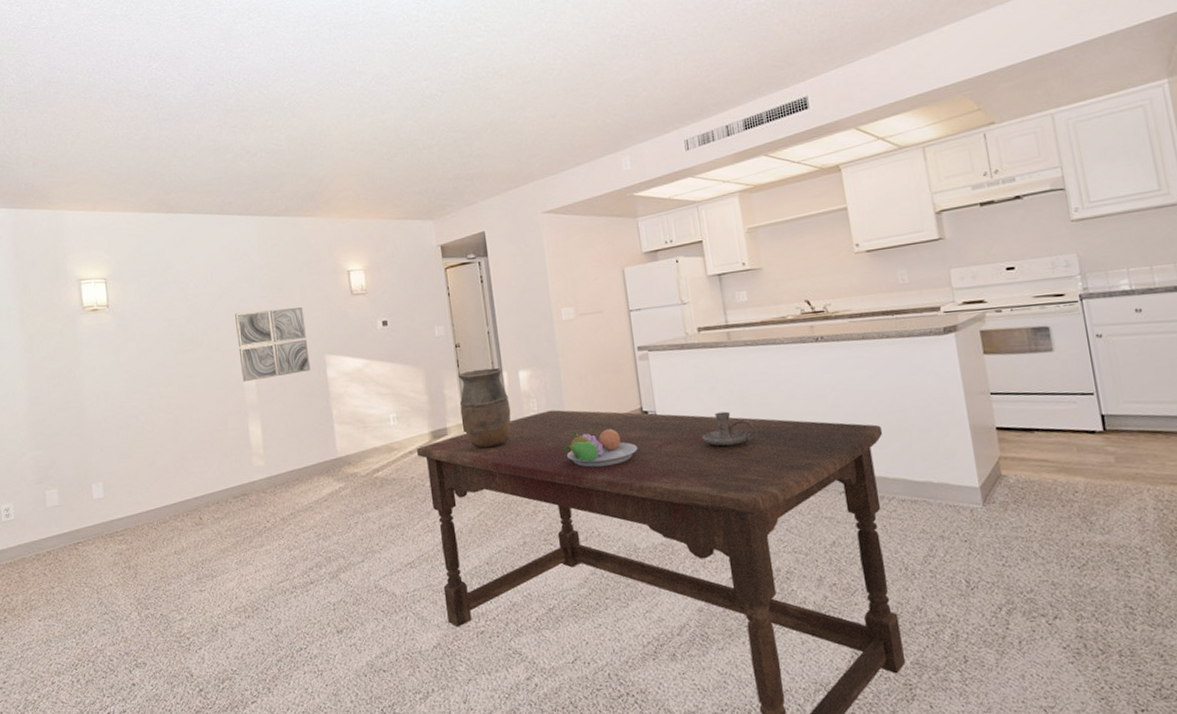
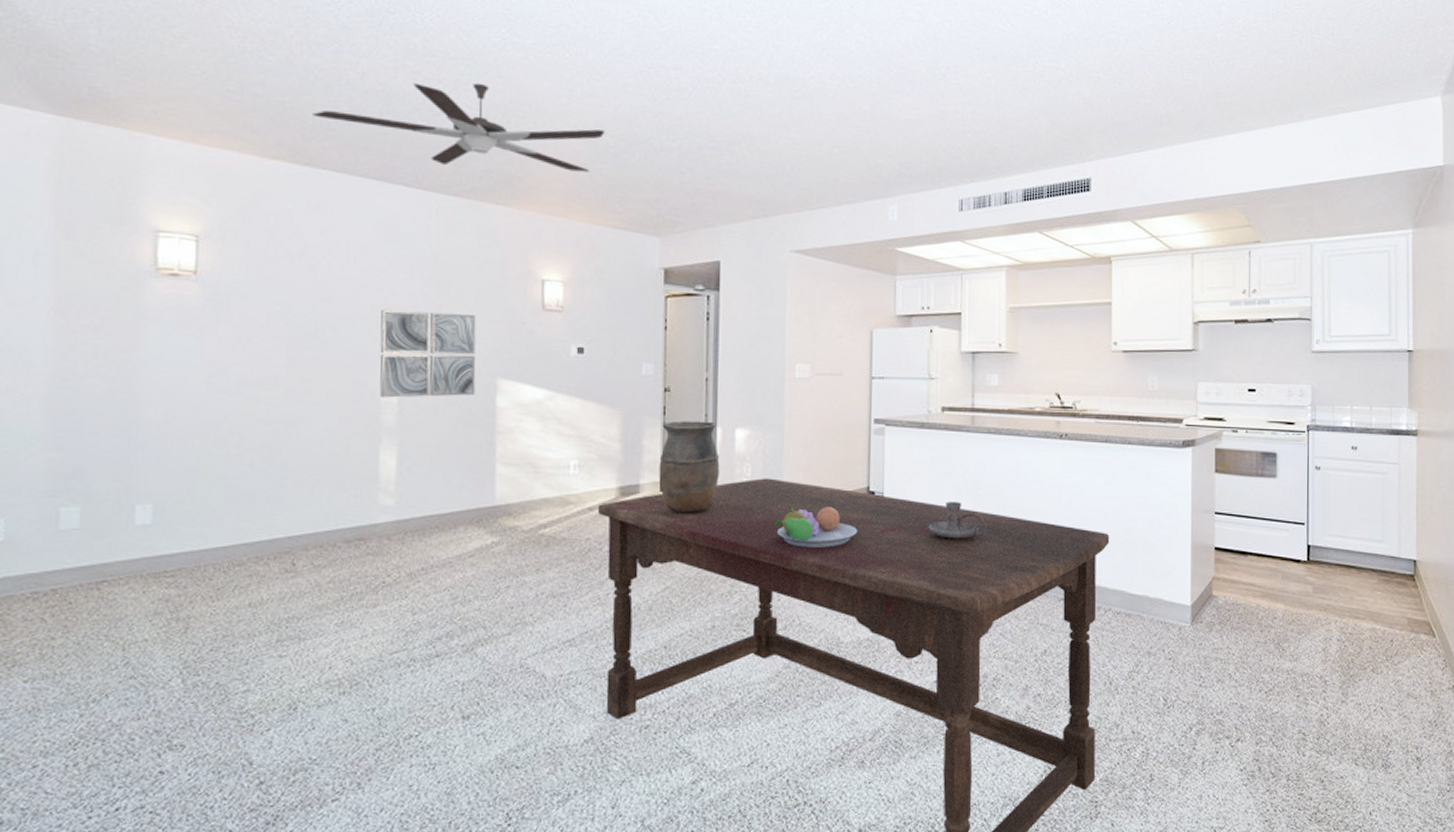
ceiling fan: none [168,124,379,194] -> present [313,83,606,172]

